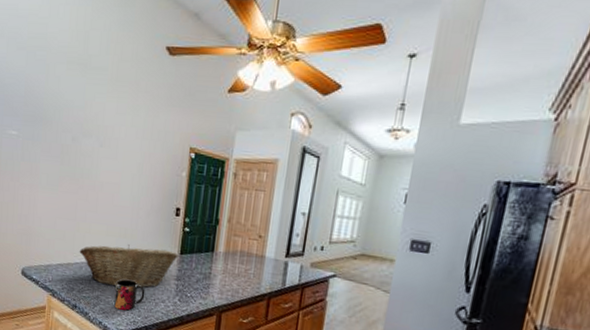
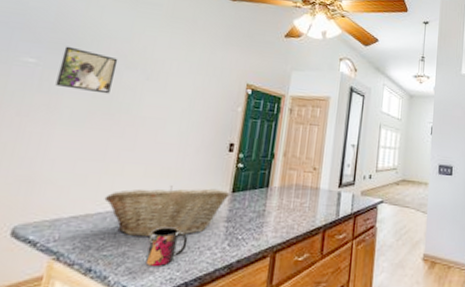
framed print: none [33,118,76,161] -> present [55,46,118,94]

